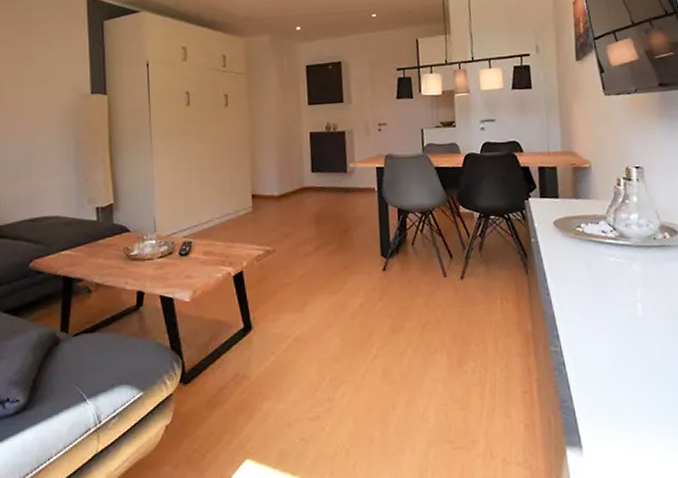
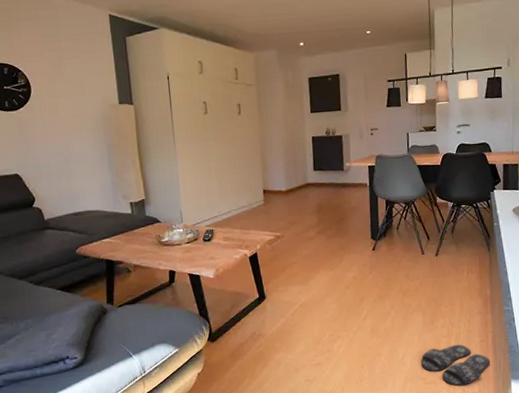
slippers: none [447,395,538,454] -> present [421,344,491,386]

